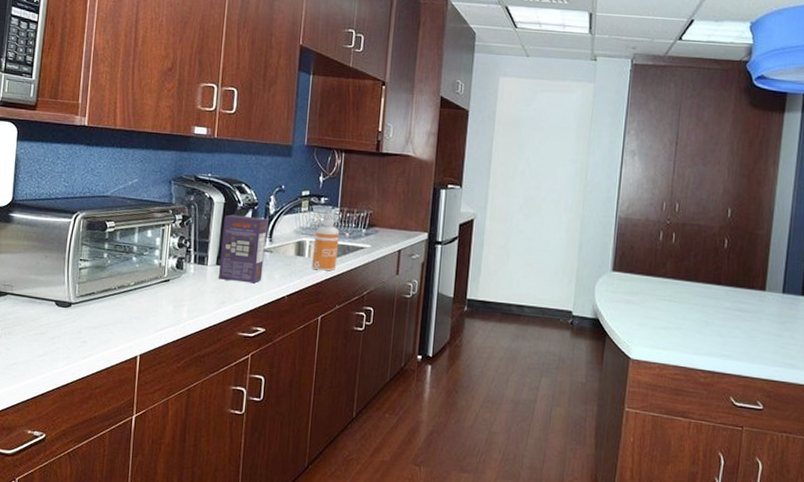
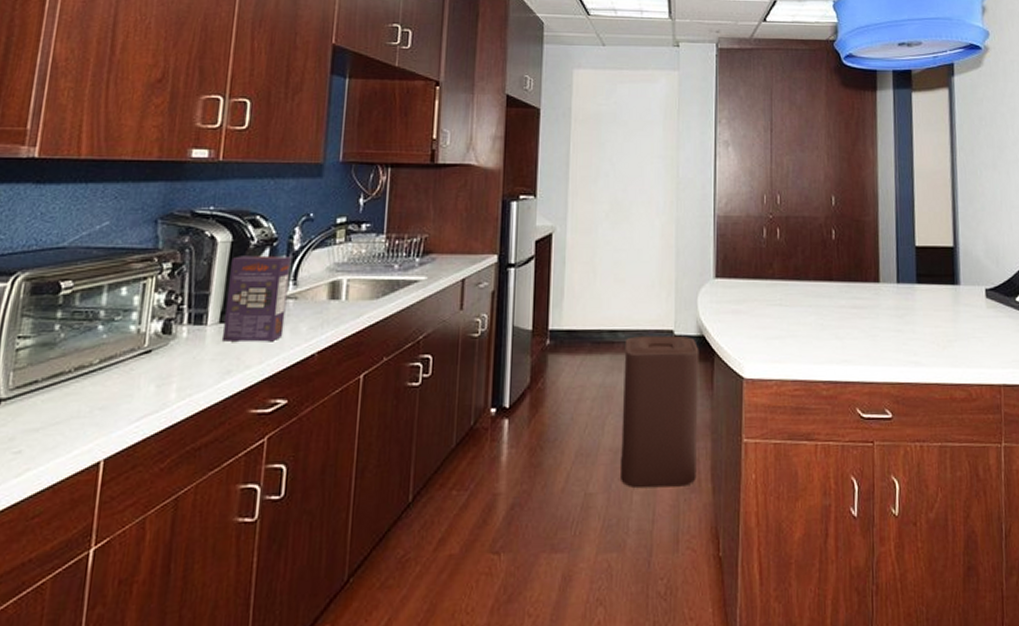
soap dispenser: present [312,212,340,271] -> none [350,242,387,315]
trash can: none [519,312,593,439] -> present [621,335,699,488]

